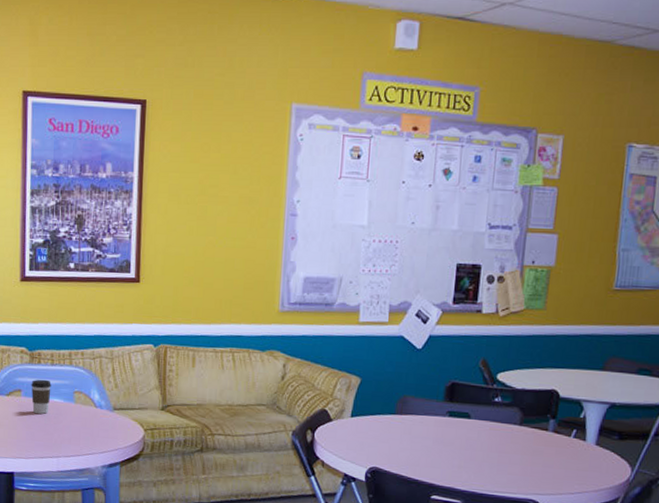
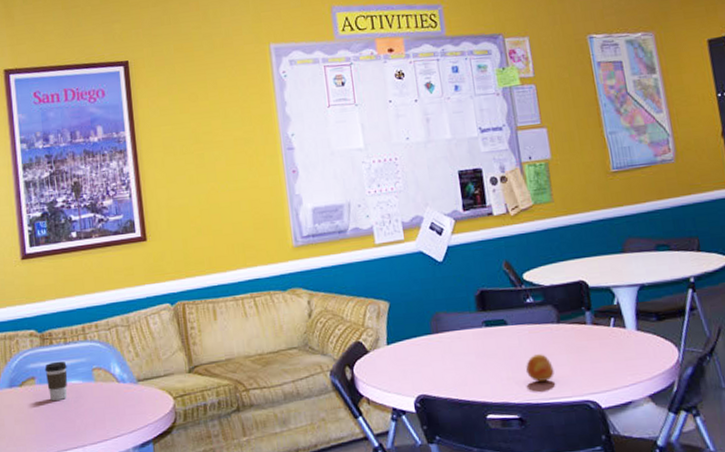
fruit: none [477,450,506,476] -> present [525,354,554,382]

